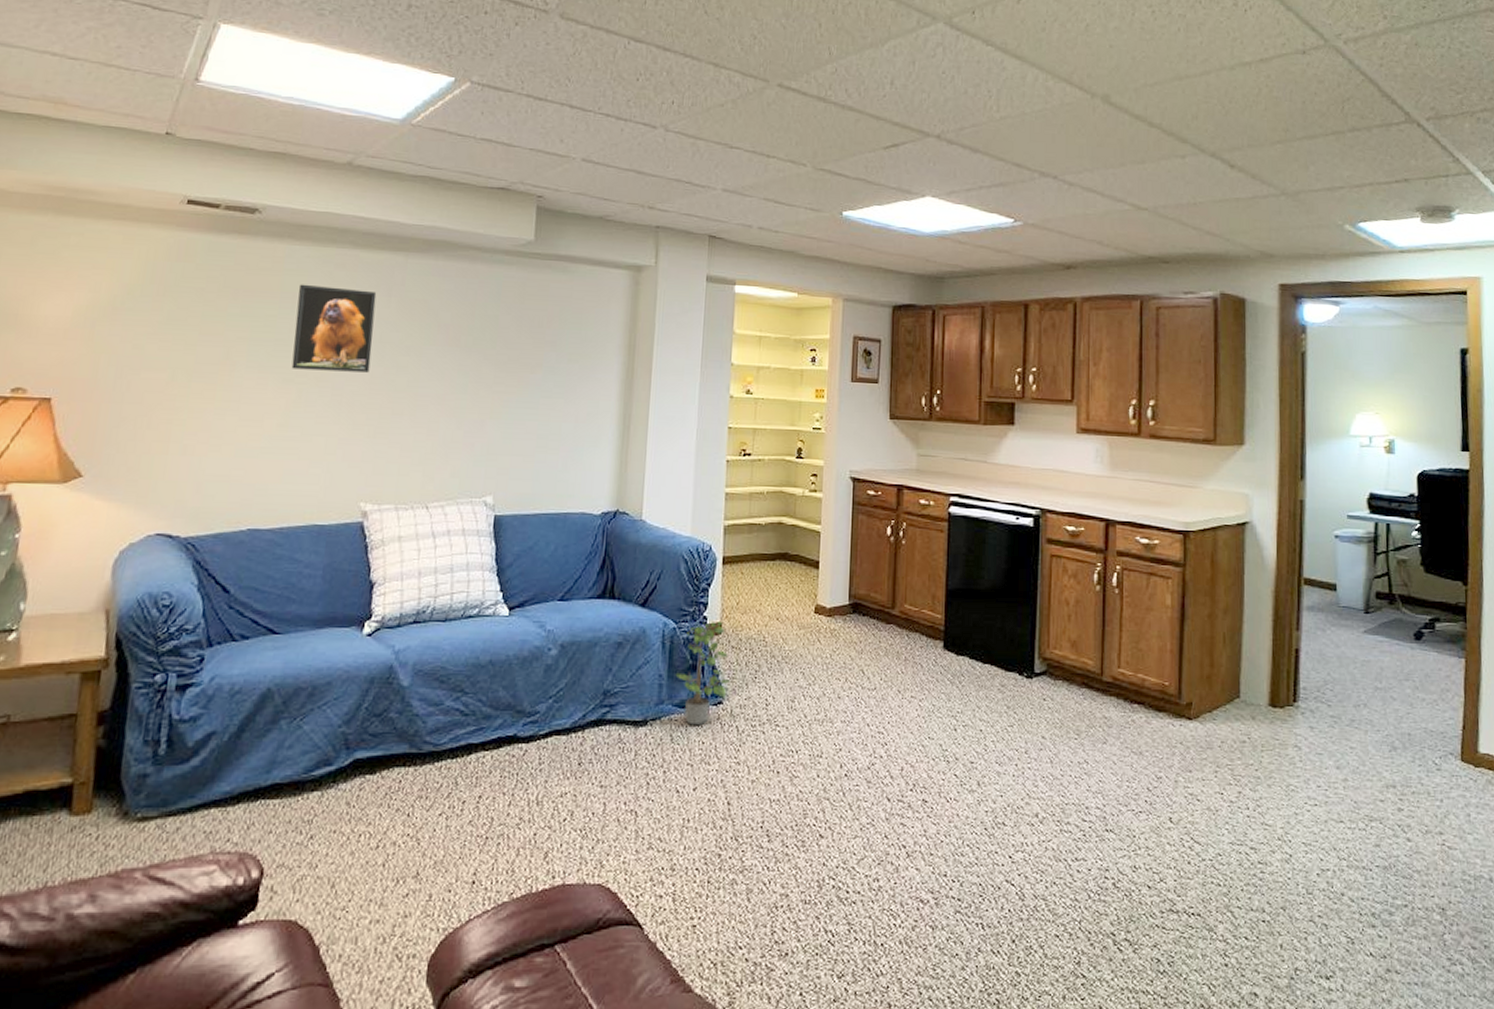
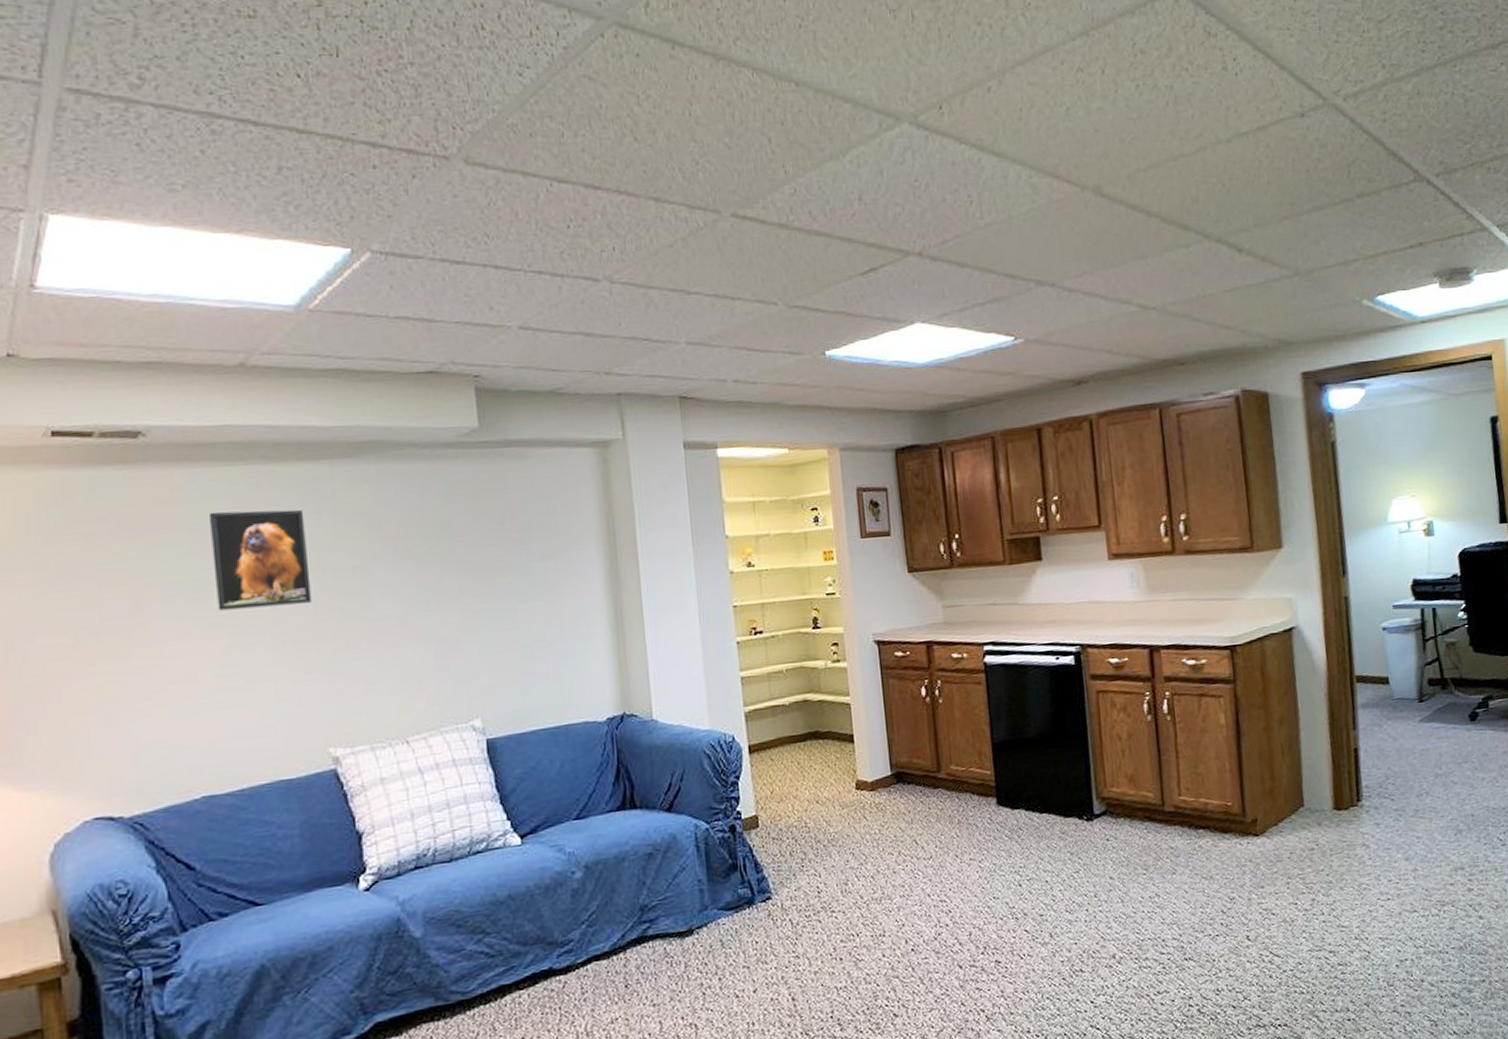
potted plant: present [675,620,732,725] -> none [715,813,778,926]

